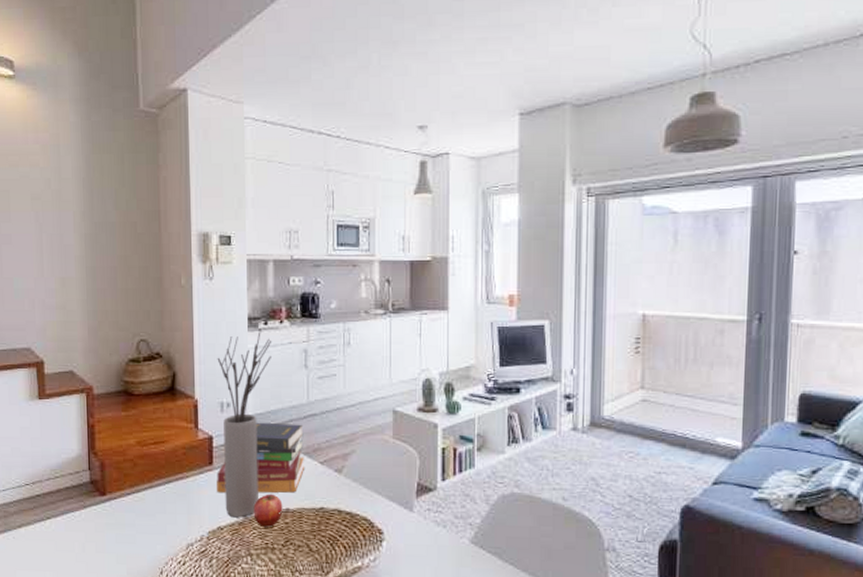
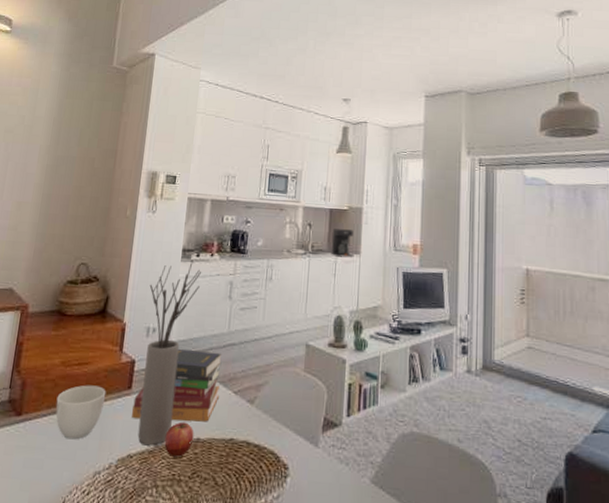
cup: none [138,463,188,515] -> present [55,385,106,440]
coffee maker: none [414,283,442,315] -> present [331,229,355,258]

